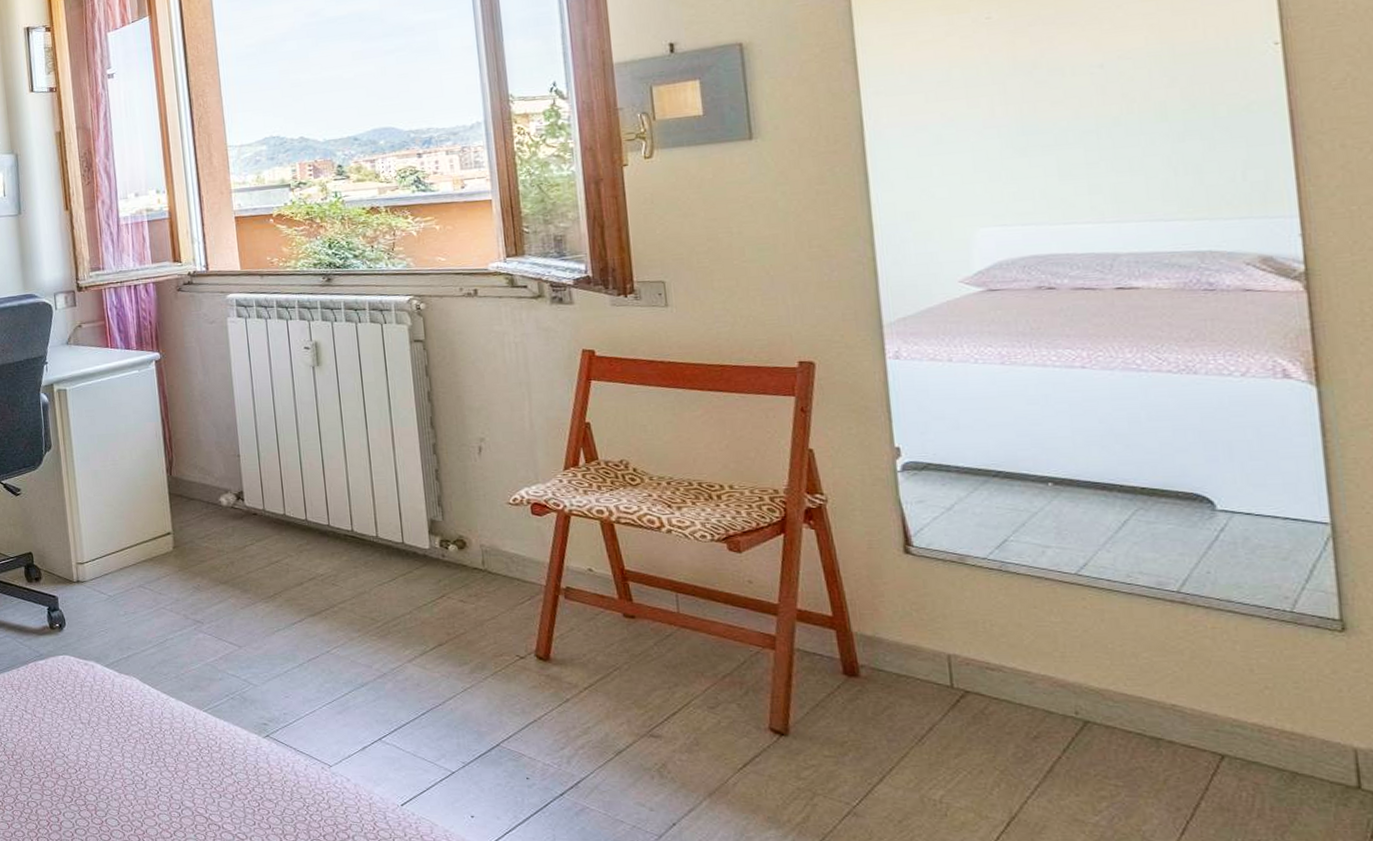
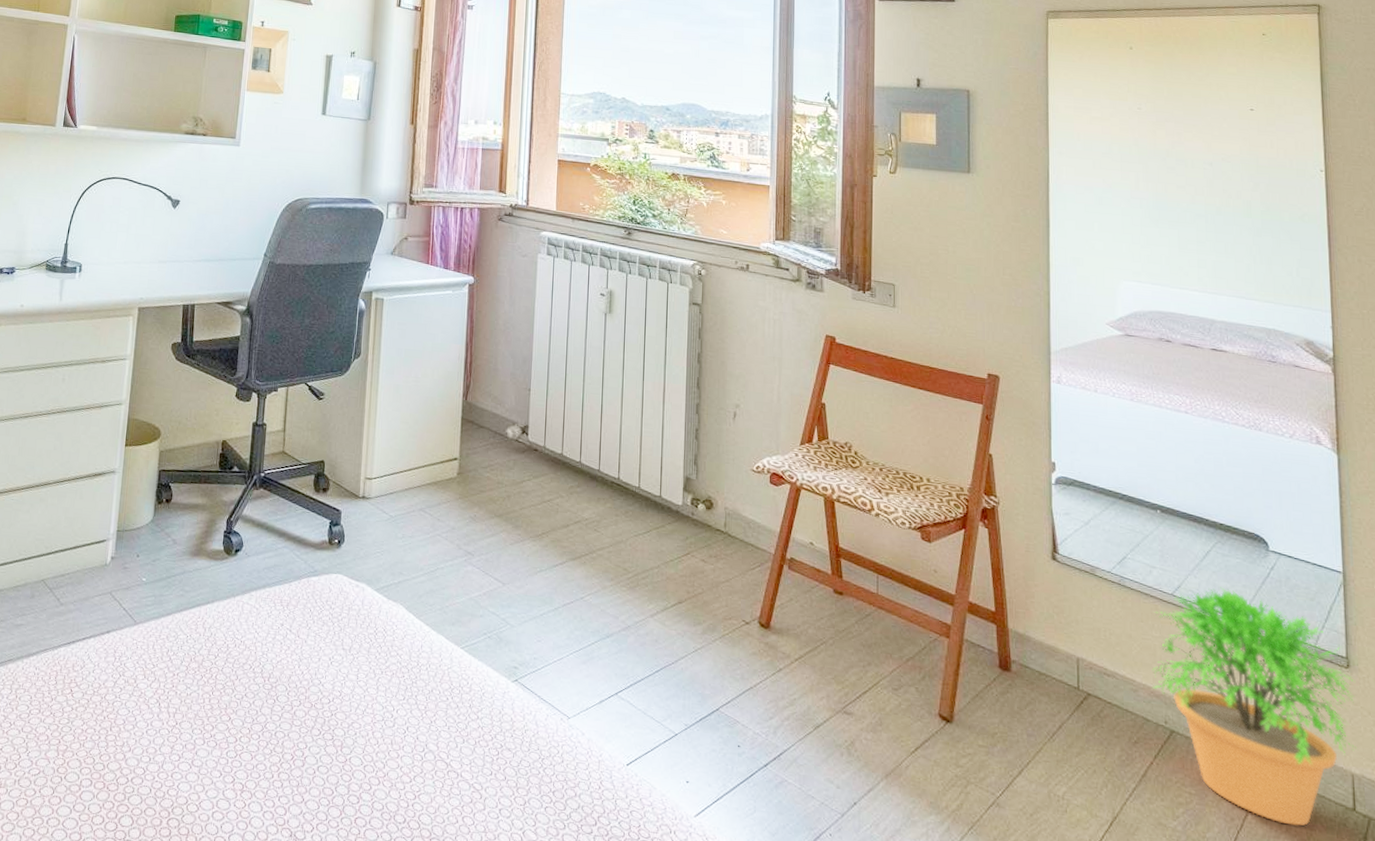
potted plant: none [1053,558,1360,811] -> present [1152,587,1356,826]

